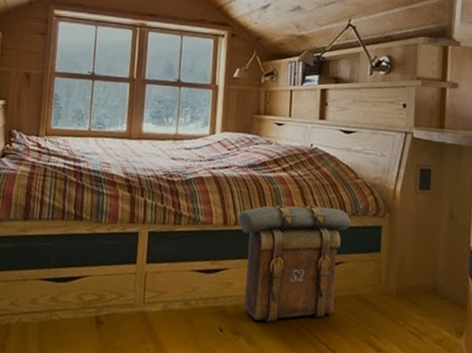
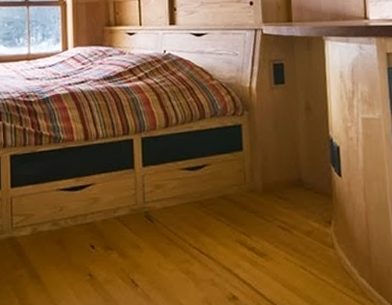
backpack: present [238,203,352,323] -> none [99,109,212,234]

